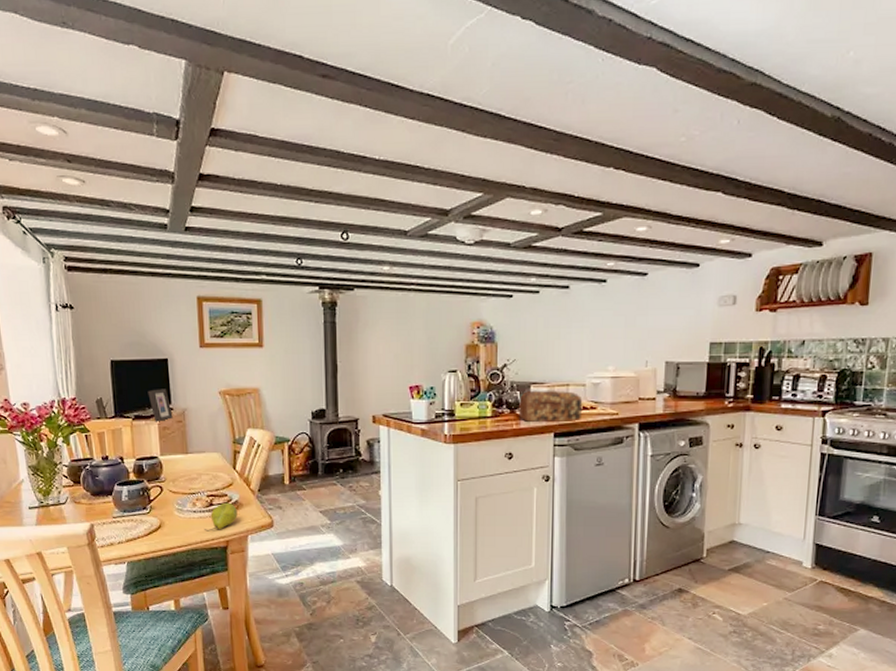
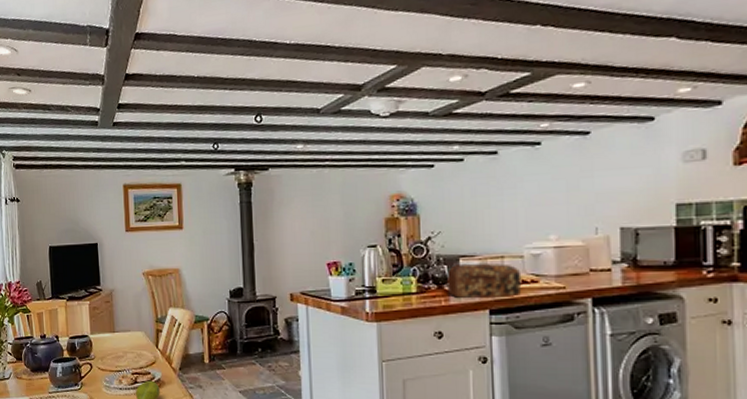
picture frame: present [147,389,173,422] -> none [80,271,102,303]

